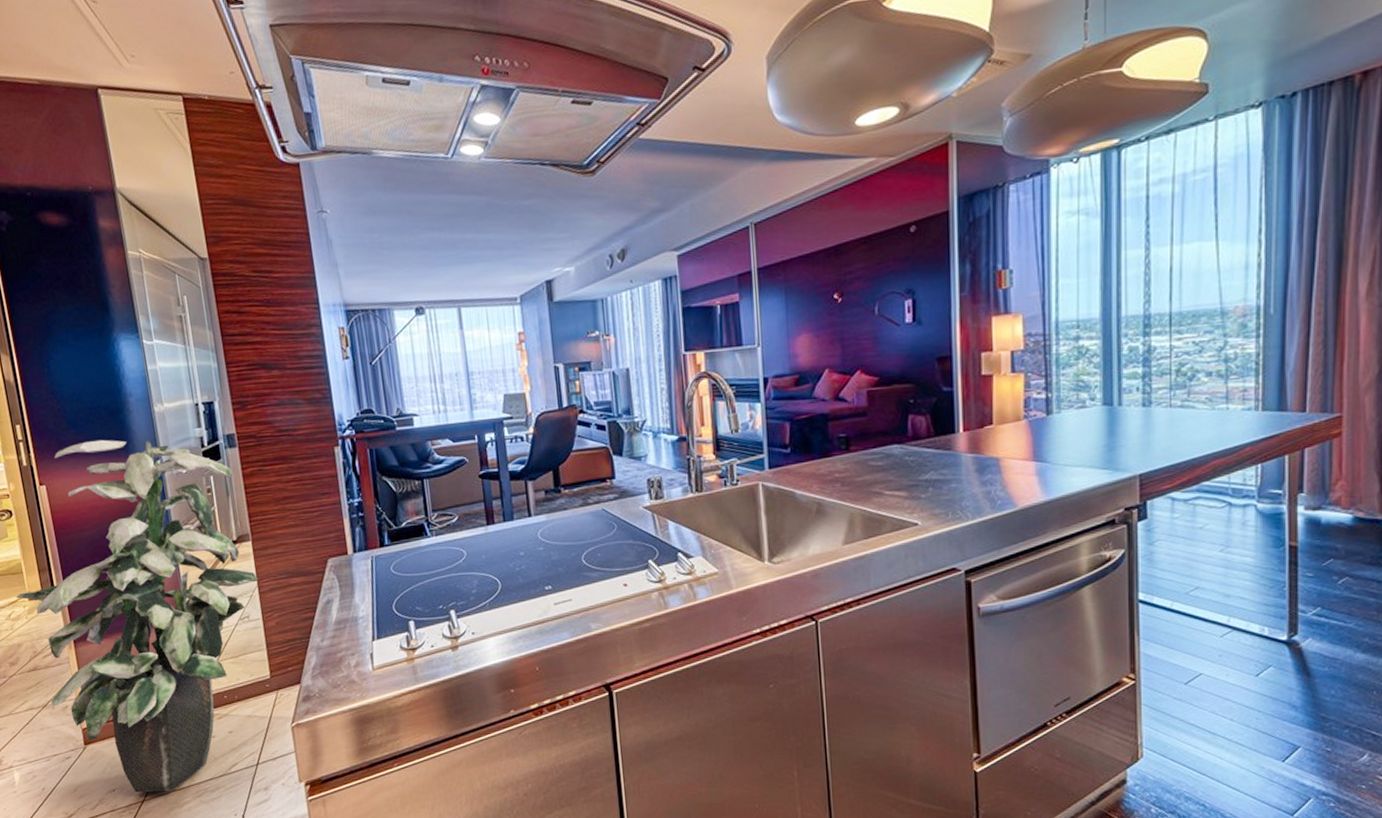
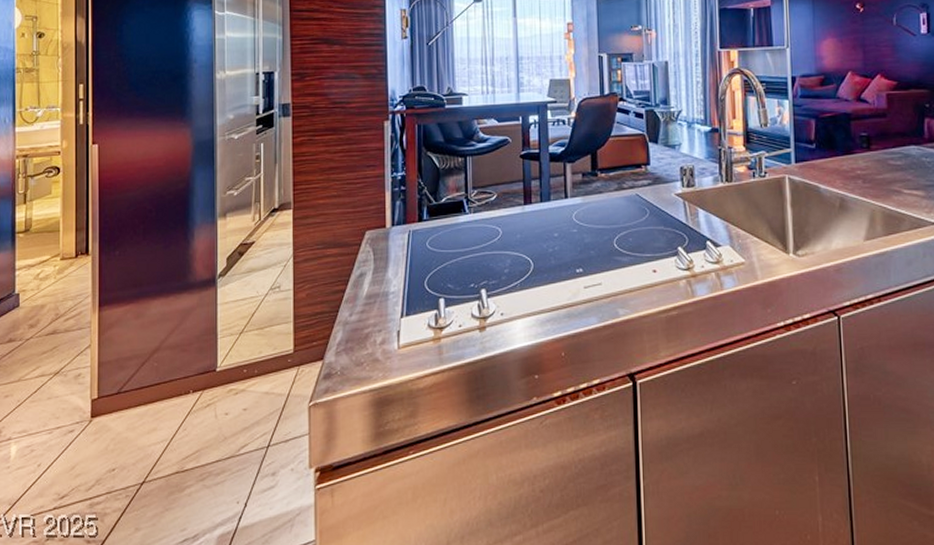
indoor plant: present [15,439,259,793] -> none [48,102,295,474]

